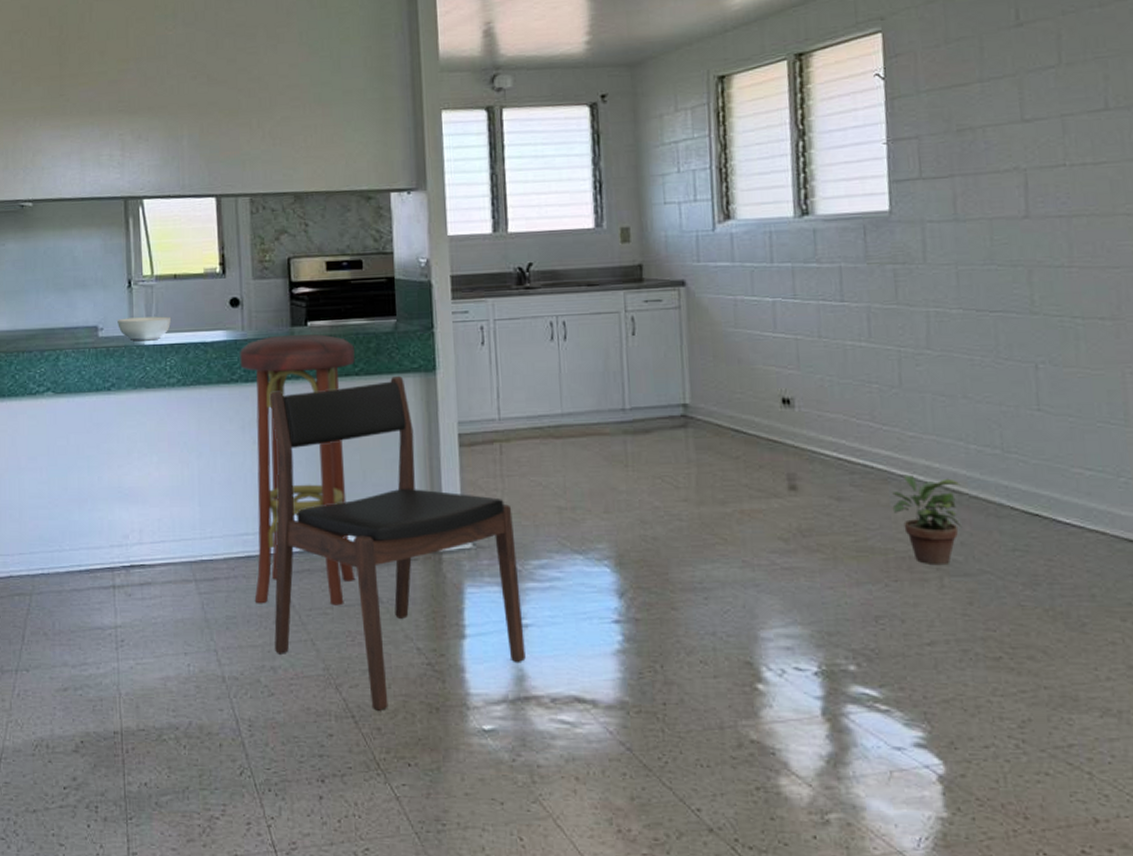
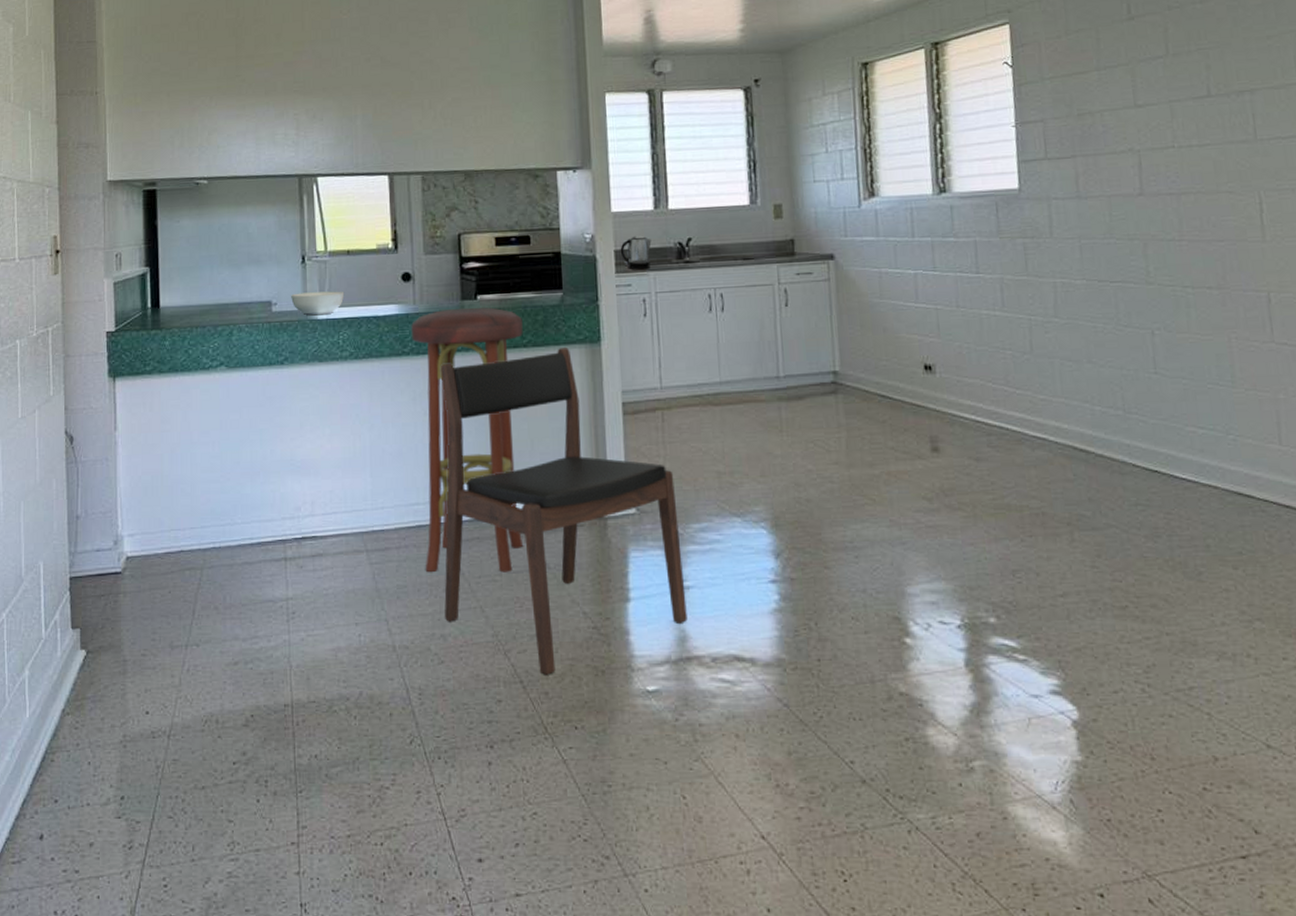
kettle: none [456,260,490,297] -> present [620,235,652,270]
potted plant: present [892,474,962,566] -> none [1026,435,1089,521]

